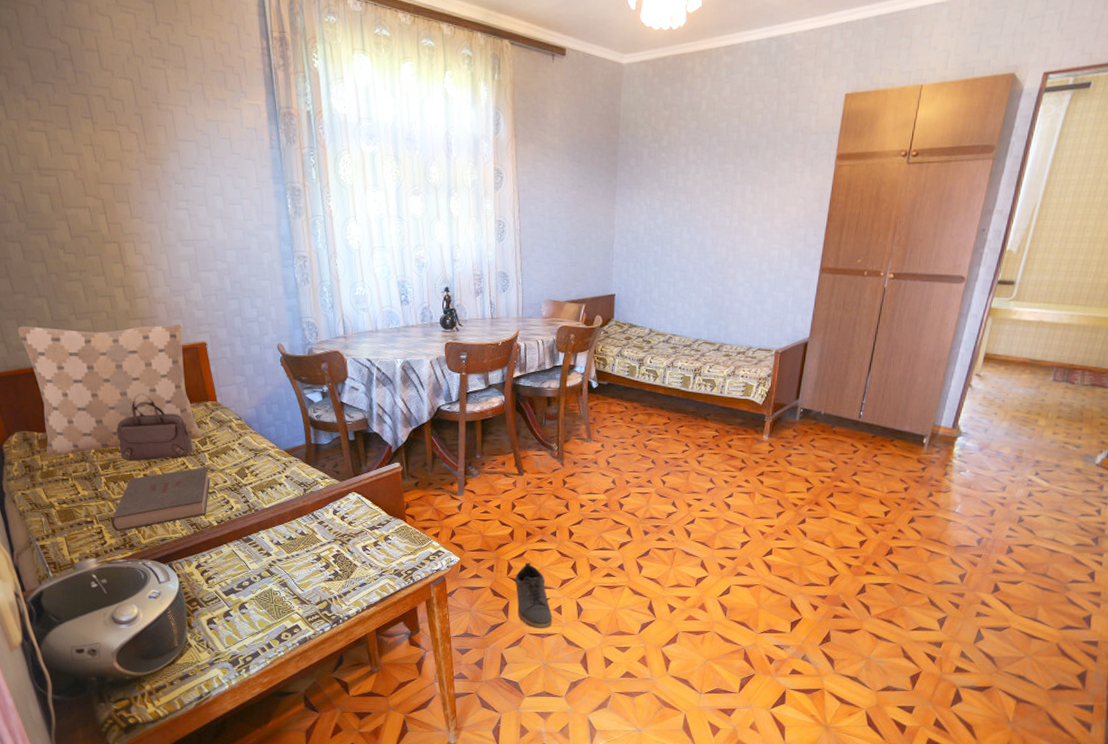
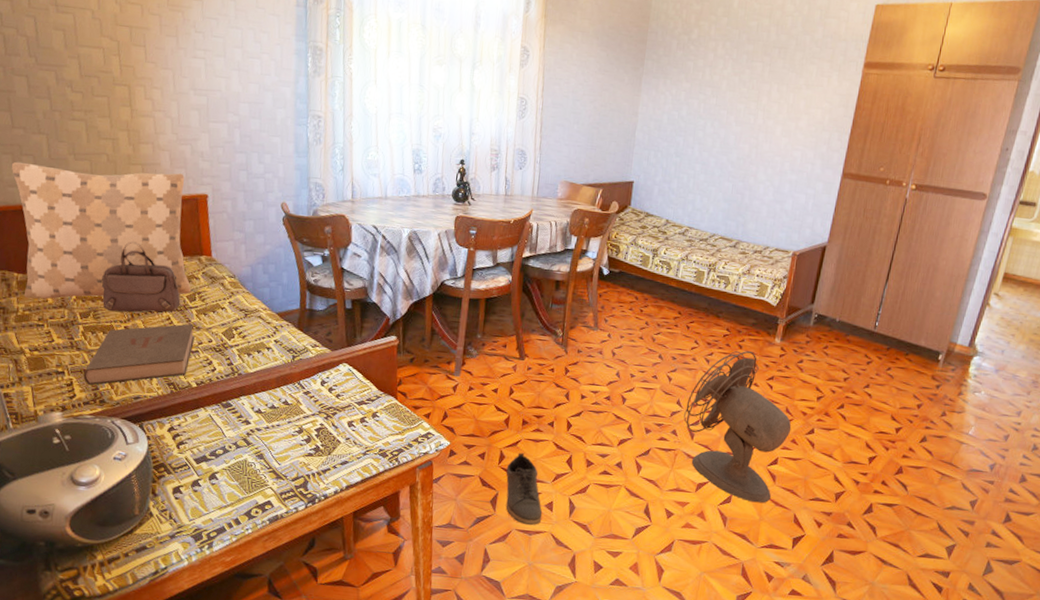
electric fan: none [680,449,784,592] -> present [684,350,792,503]

